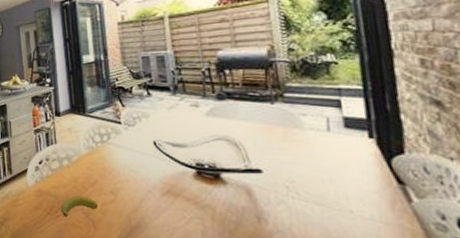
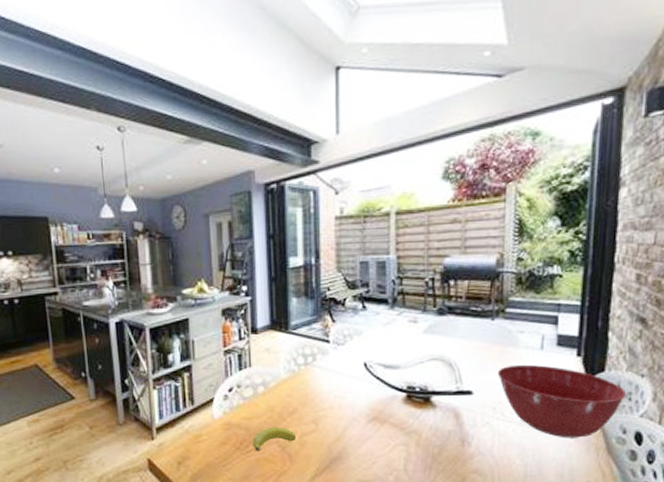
mixing bowl: none [284,145,437,222] -> present [497,364,627,438]

